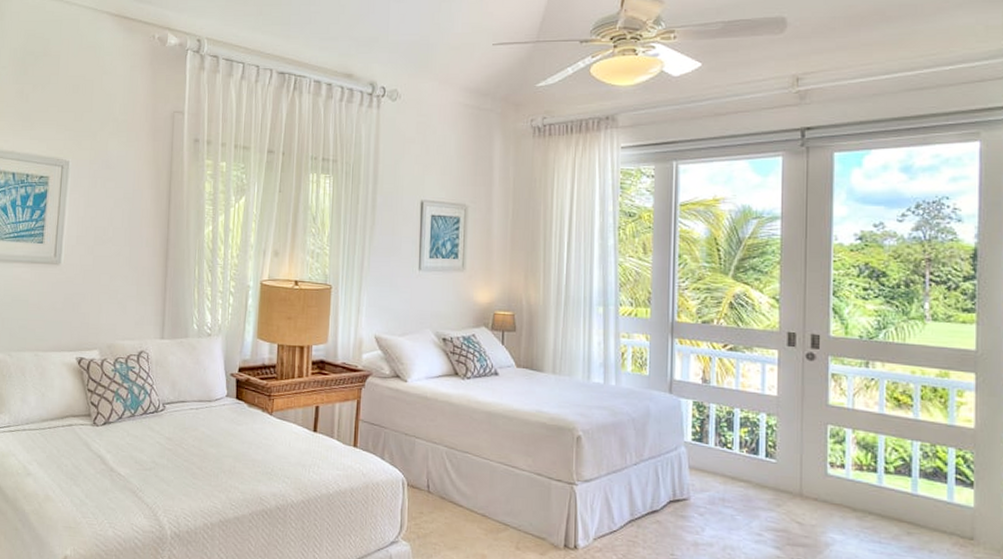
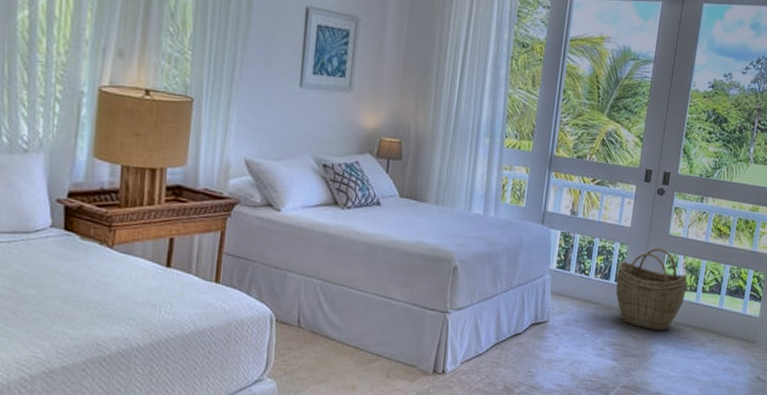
woven basket: none [767,419,862,518] -> present [615,247,688,331]

